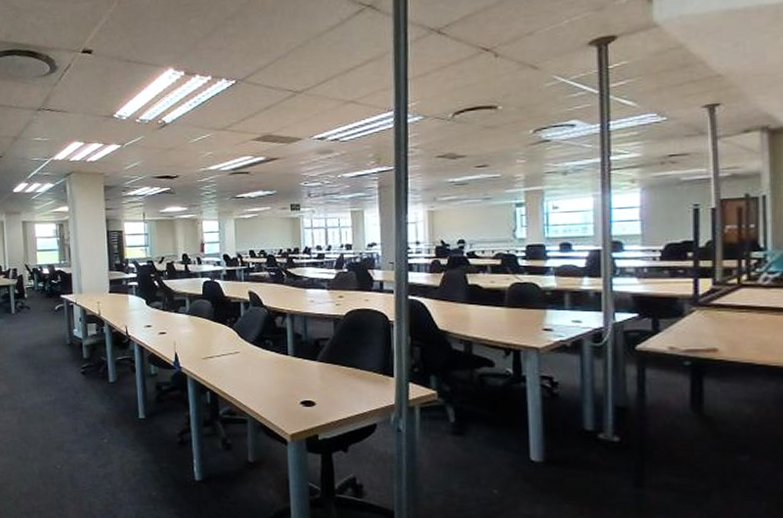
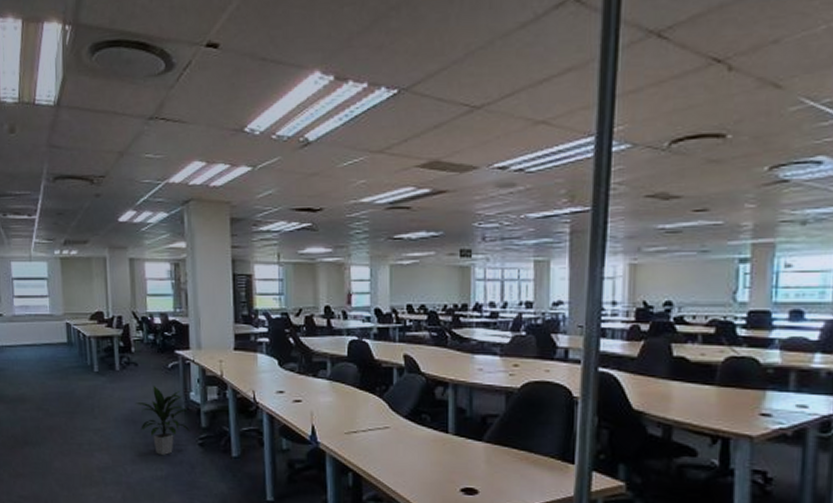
indoor plant: none [28,325,74,383] -> present [135,386,190,455]

